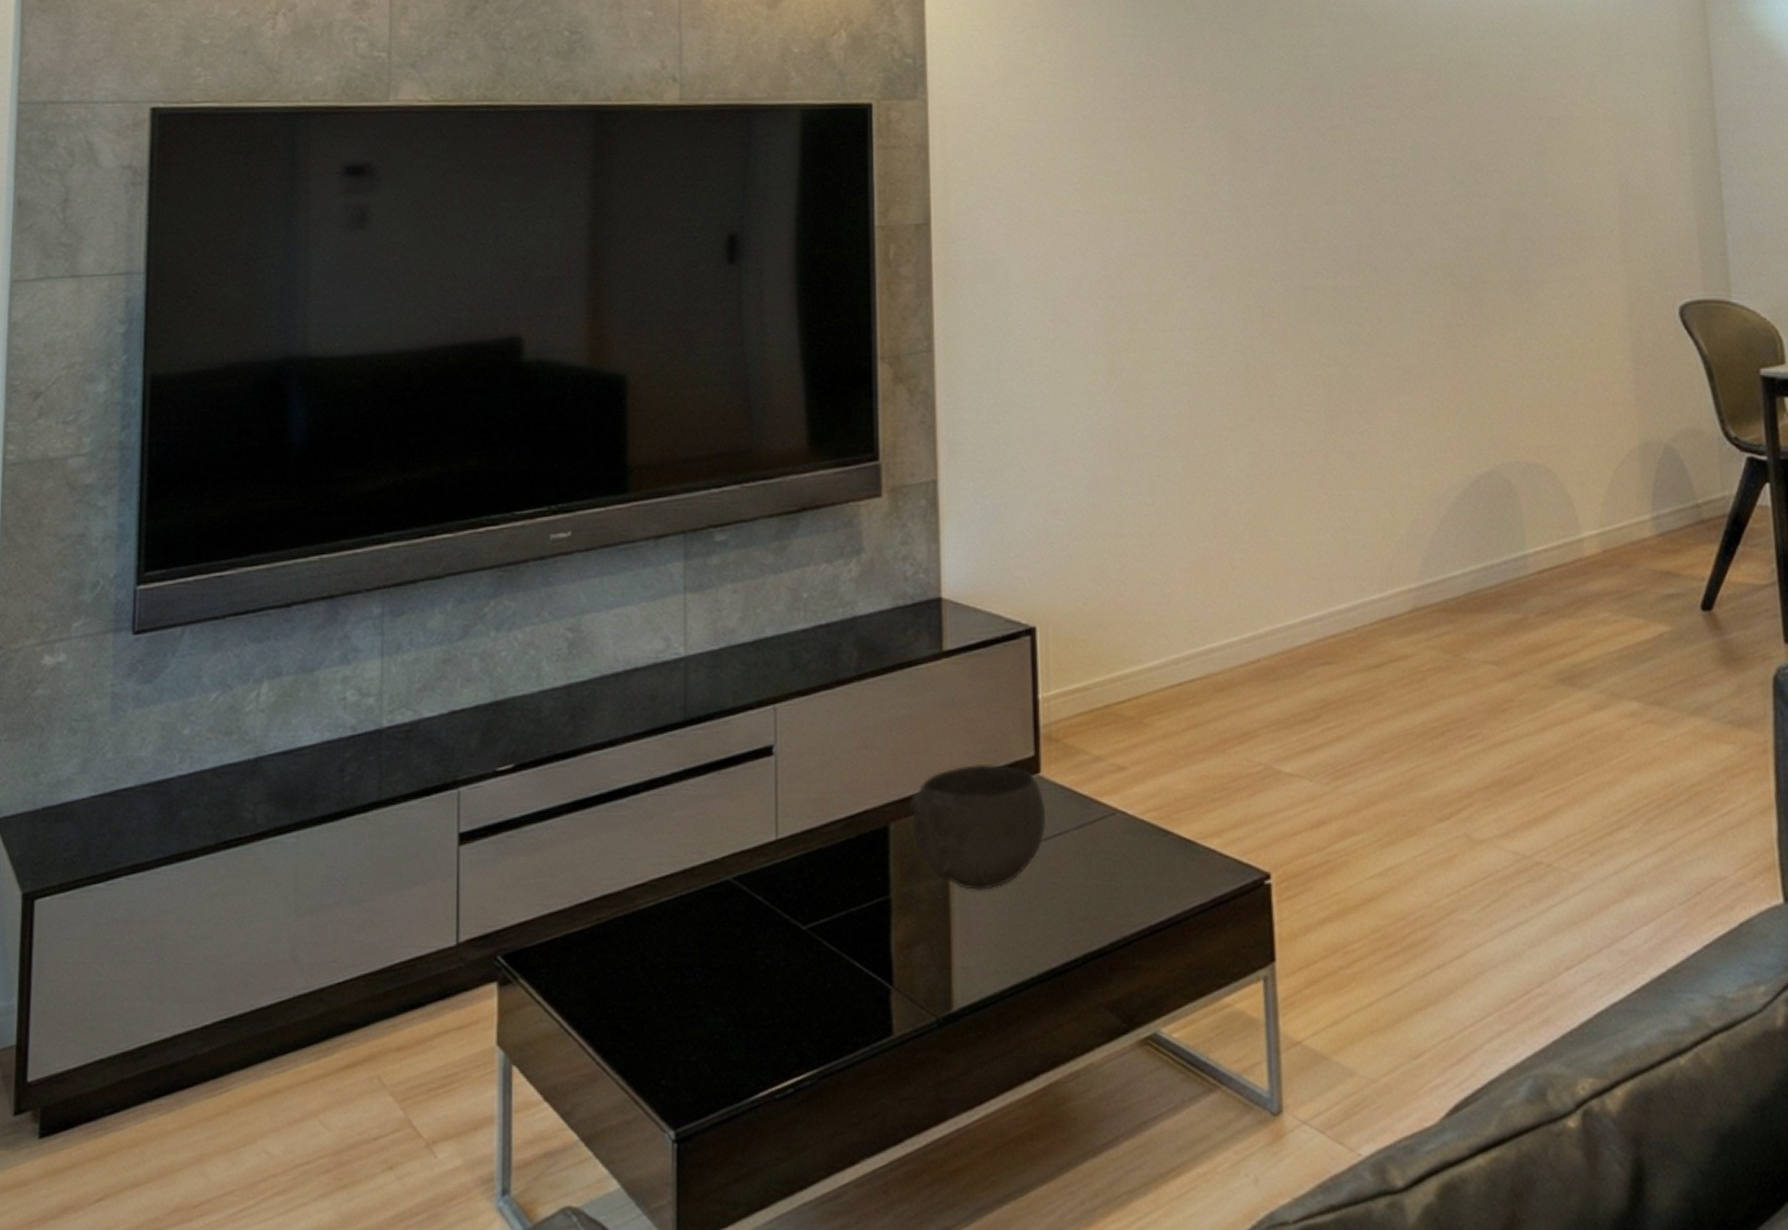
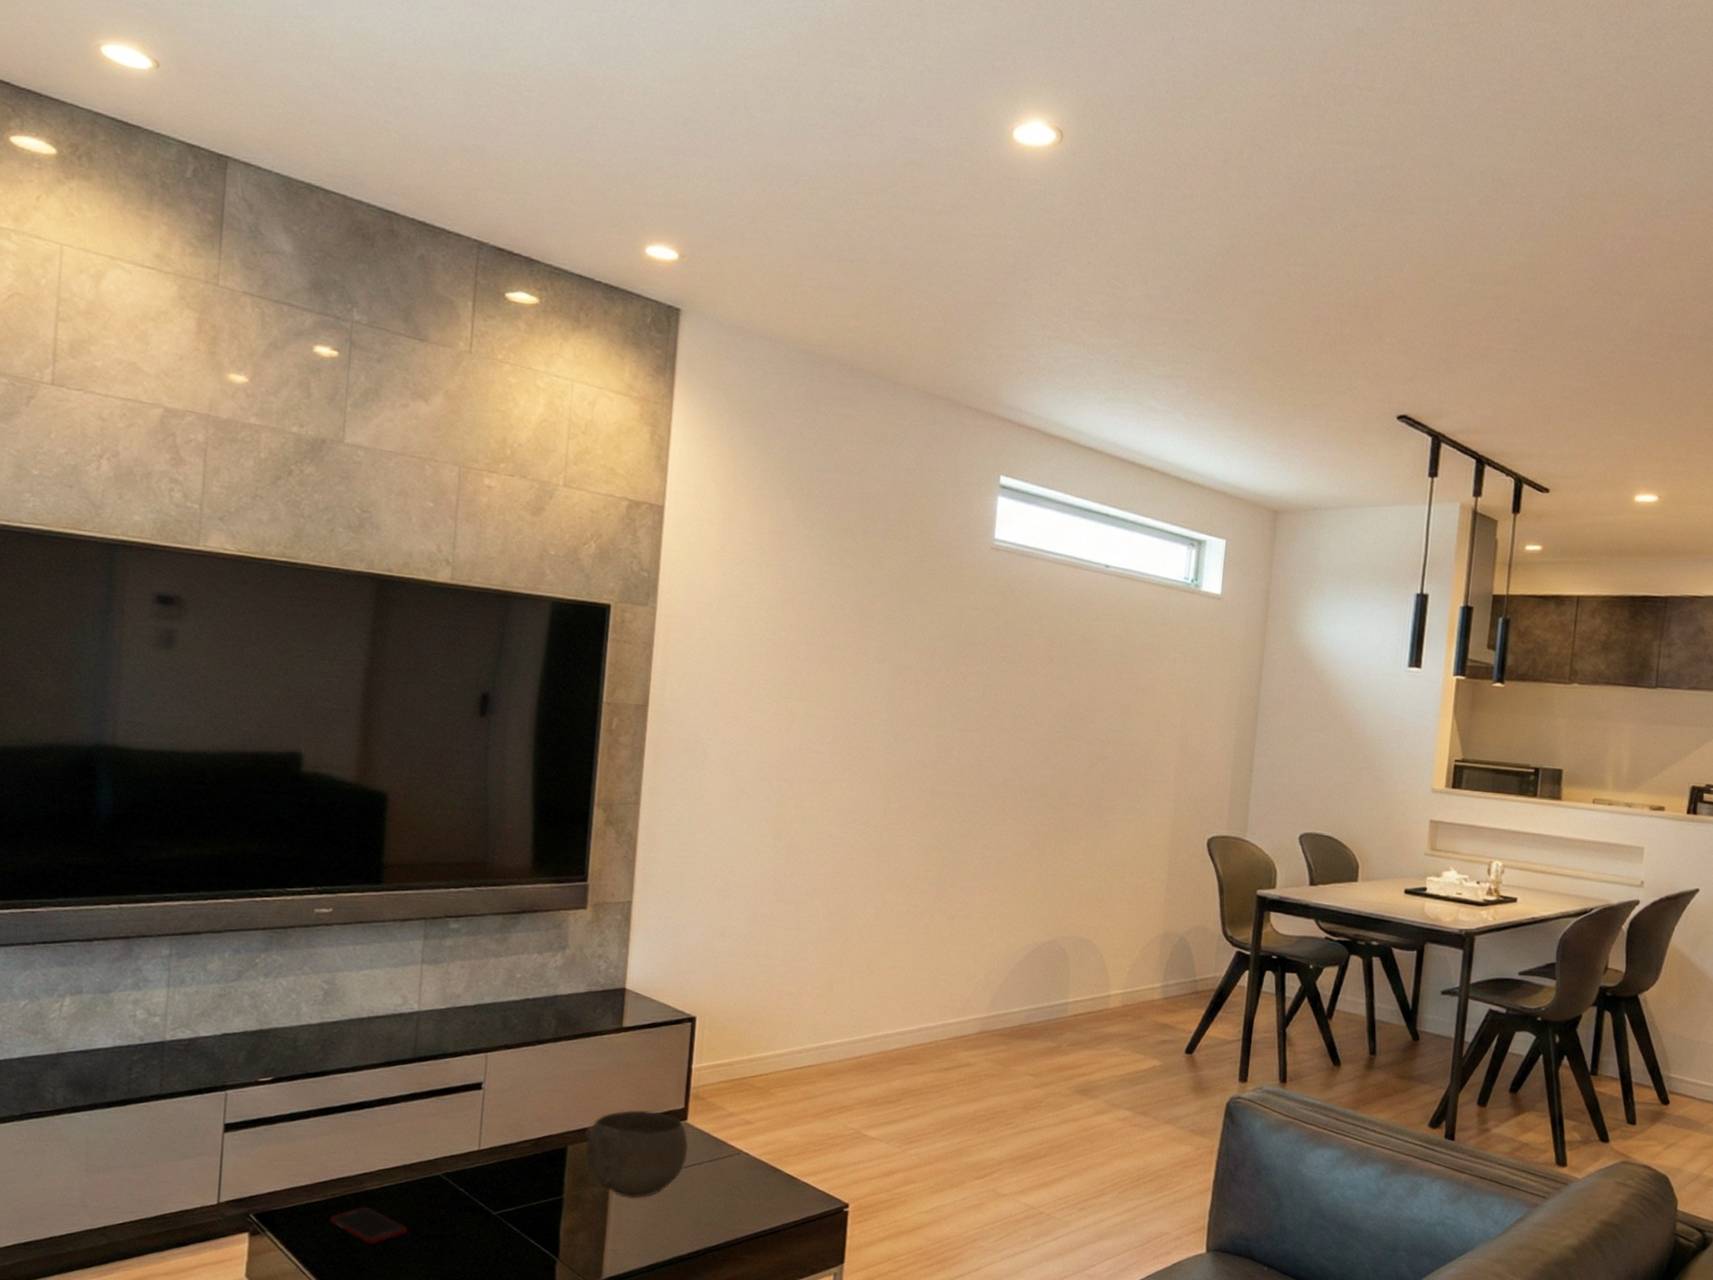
cell phone: none [597,932,696,985] -> present [330,1206,408,1244]

